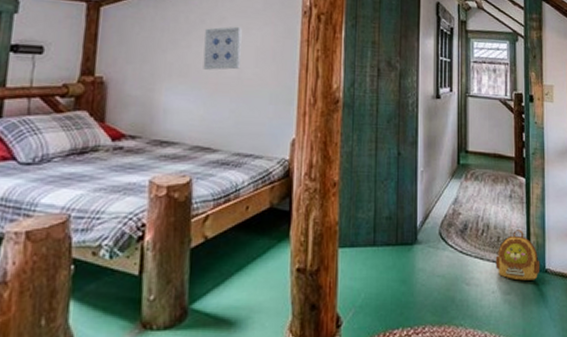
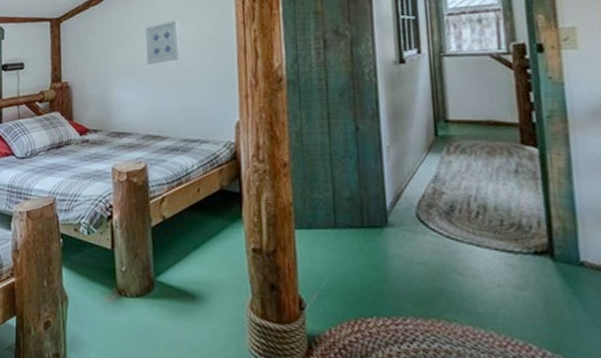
backpack: present [495,230,541,281] -> none [499,212,572,275]

